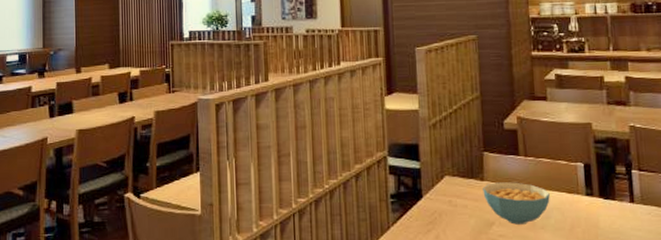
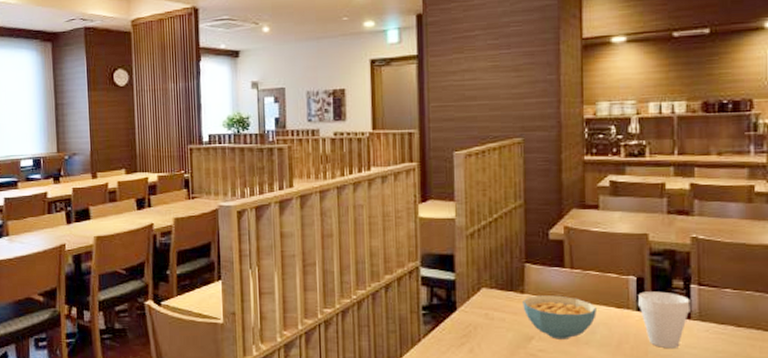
cup: none [586,177,633,231] -> present [638,291,690,348]

